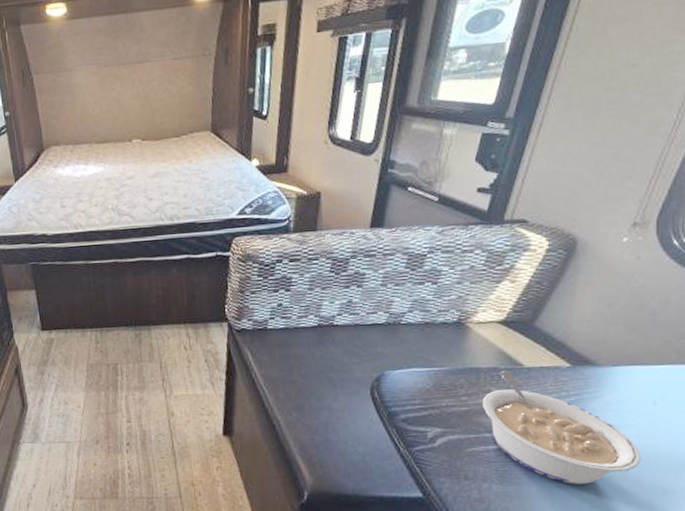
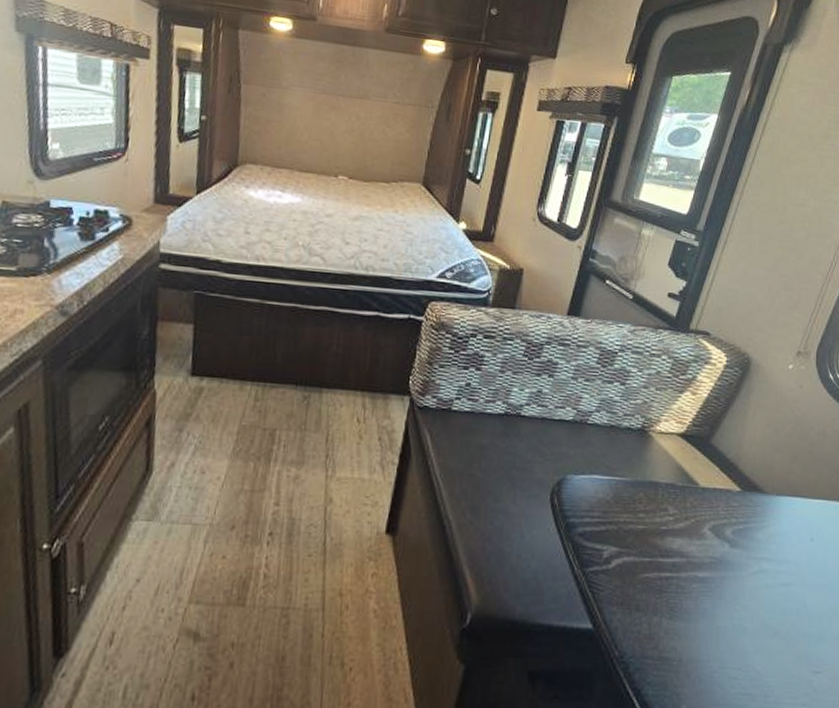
legume: present [482,371,642,484] -> none [659,489,800,625]

